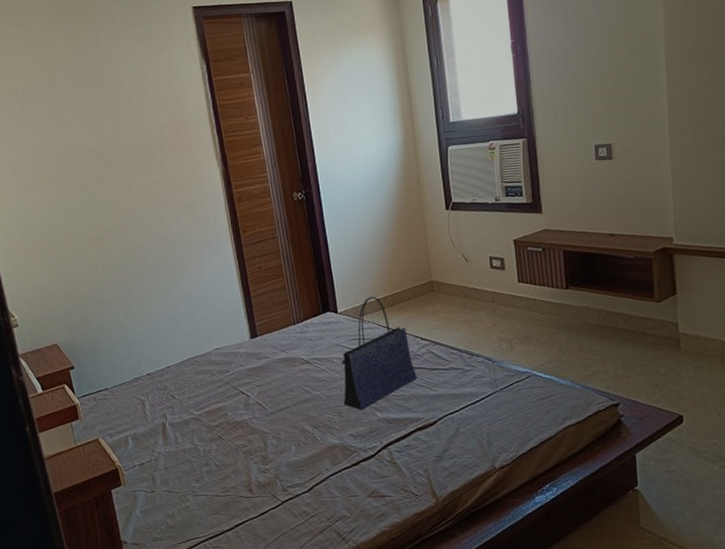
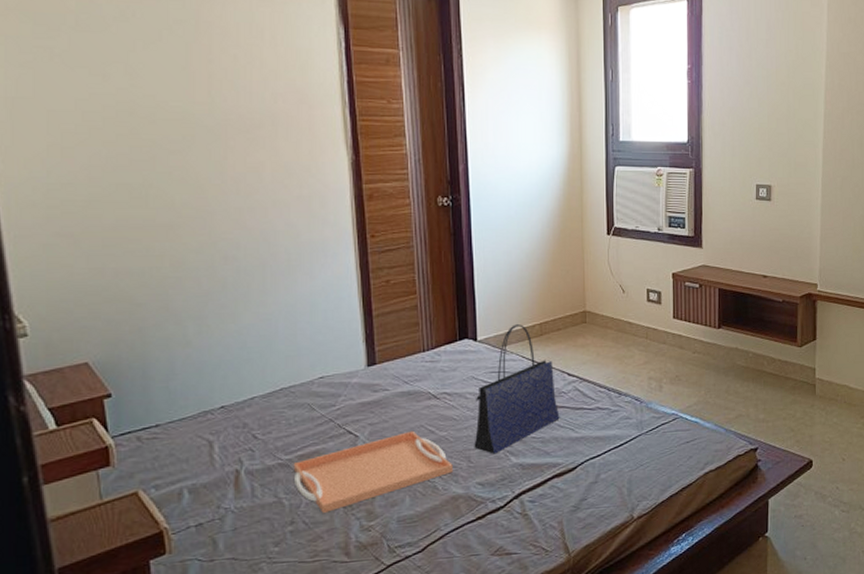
serving tray: none [203,390,328,457] -> present [293,430,453,513]

